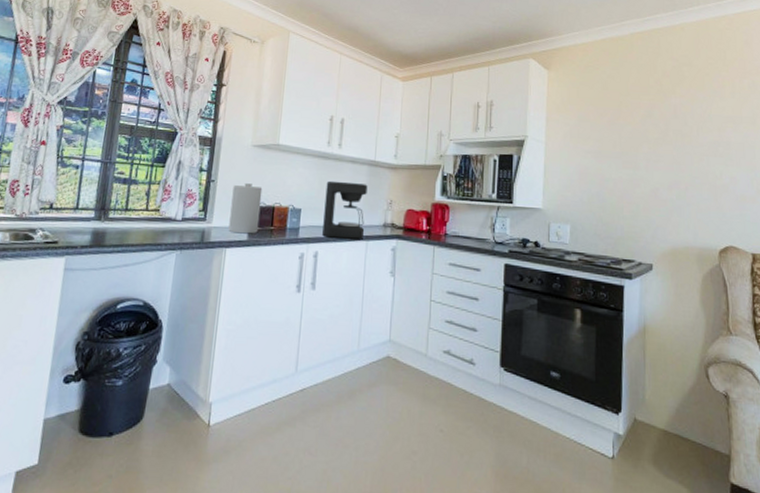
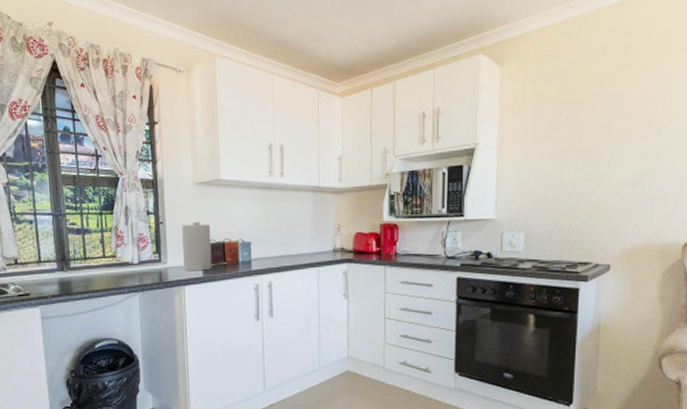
coffee maker: present [322,180,368,239] -> none [272,211,315,267]

